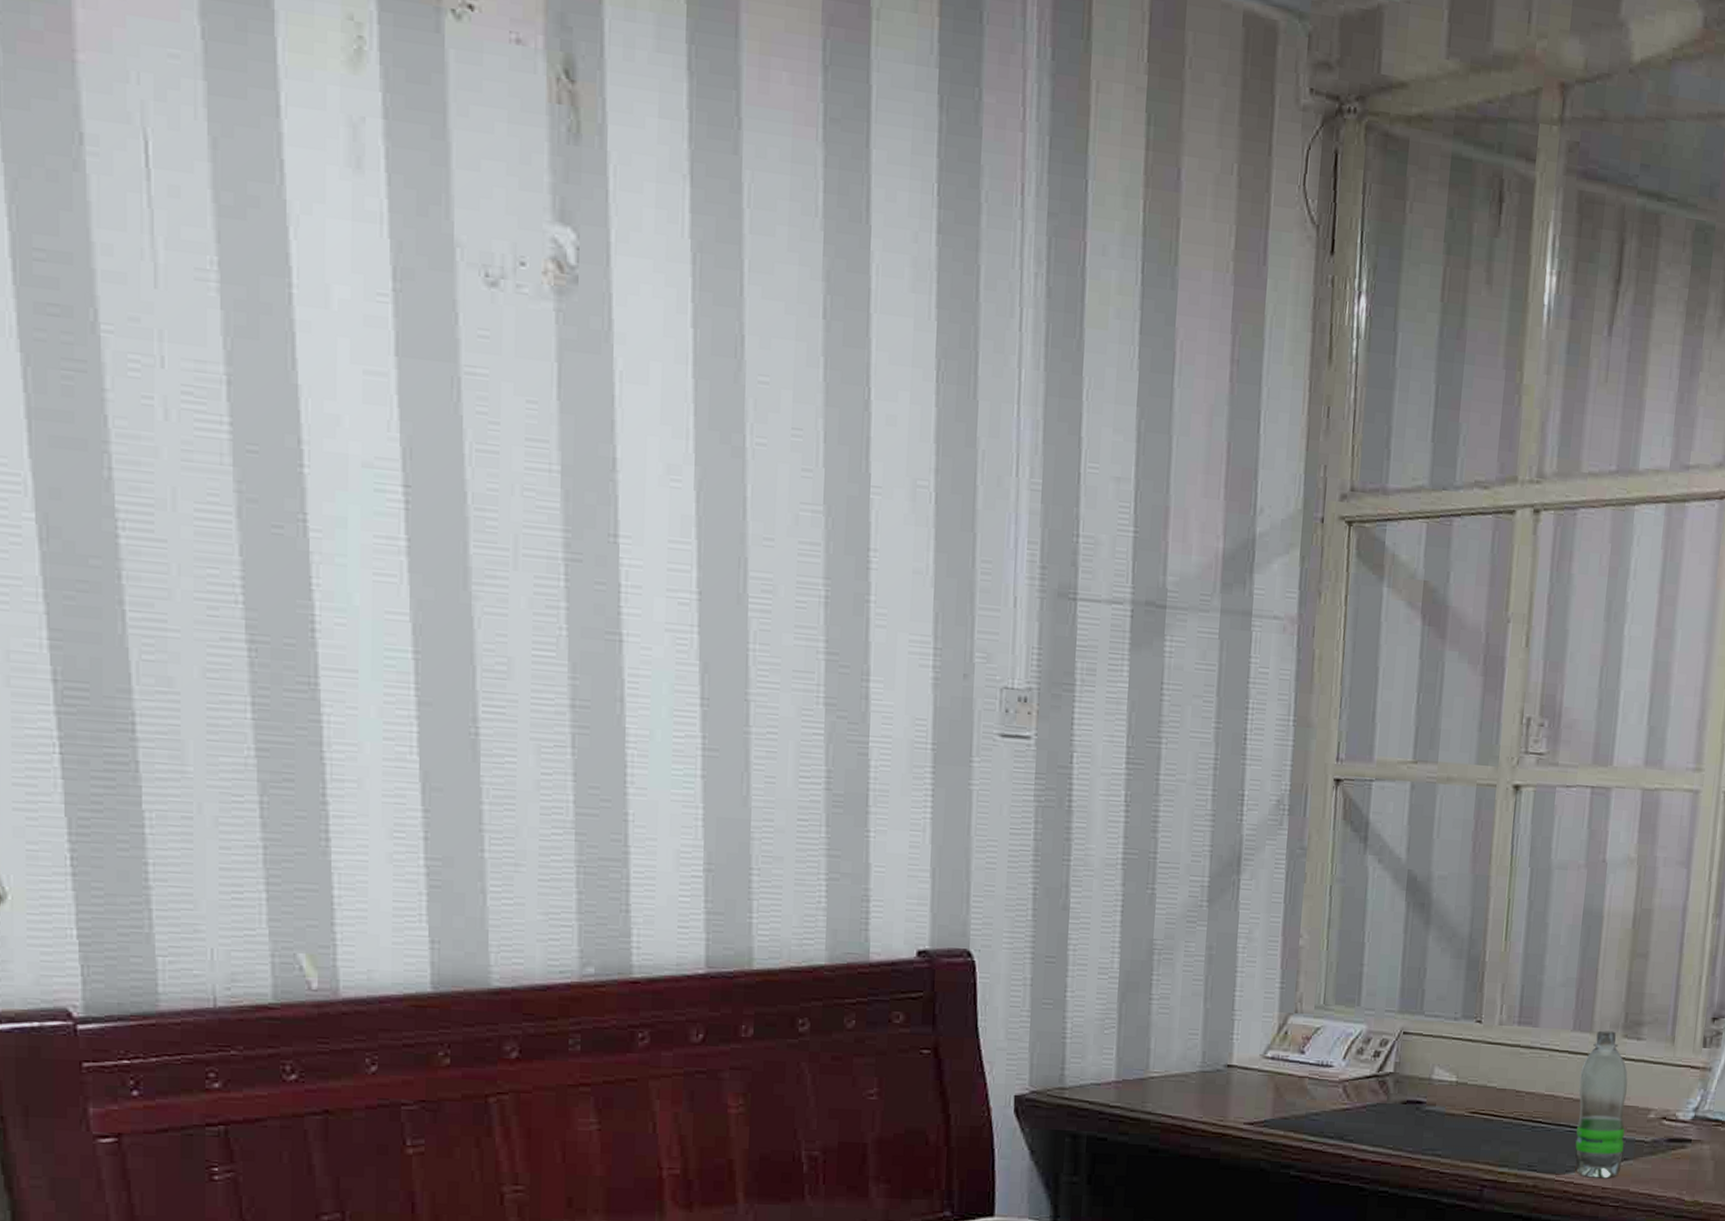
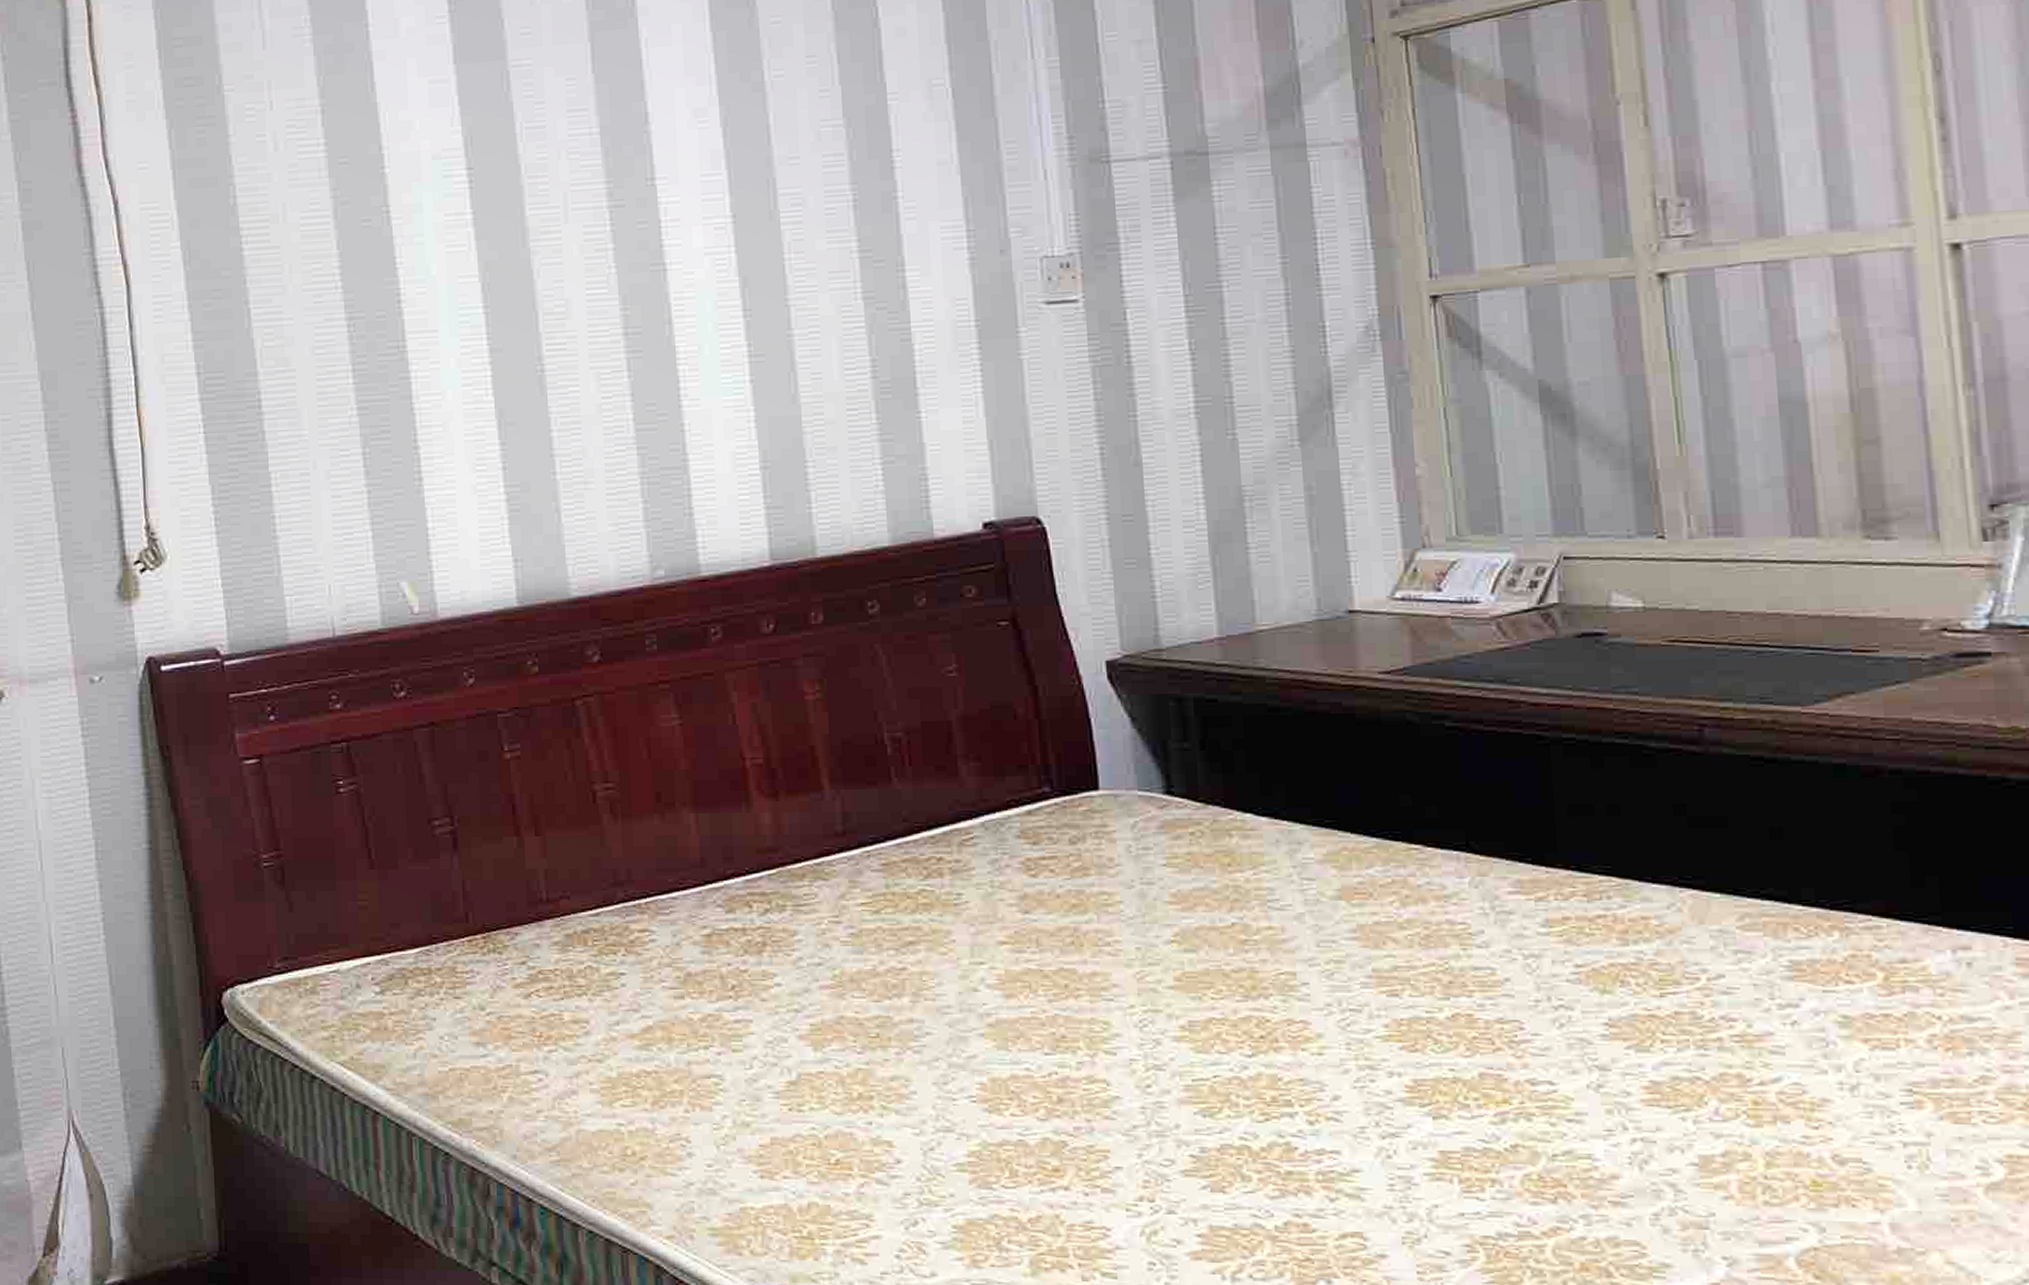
bottle: present [1575,1030,1628,1180] -> none [1812,532,1894,709]

